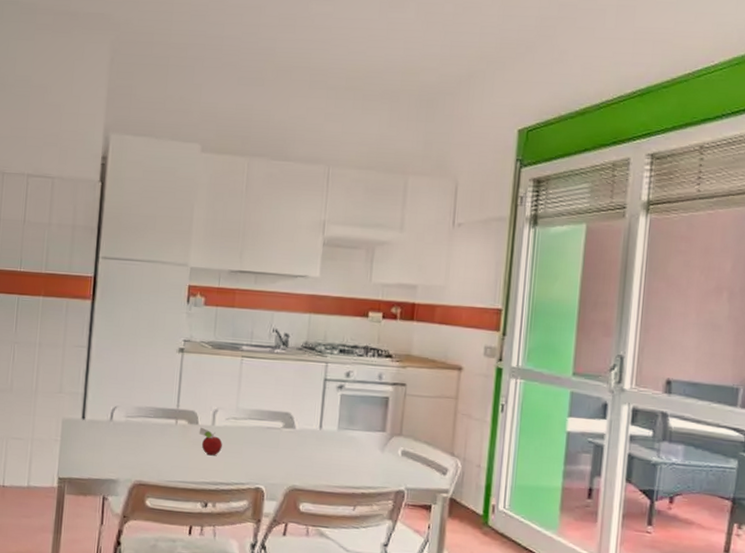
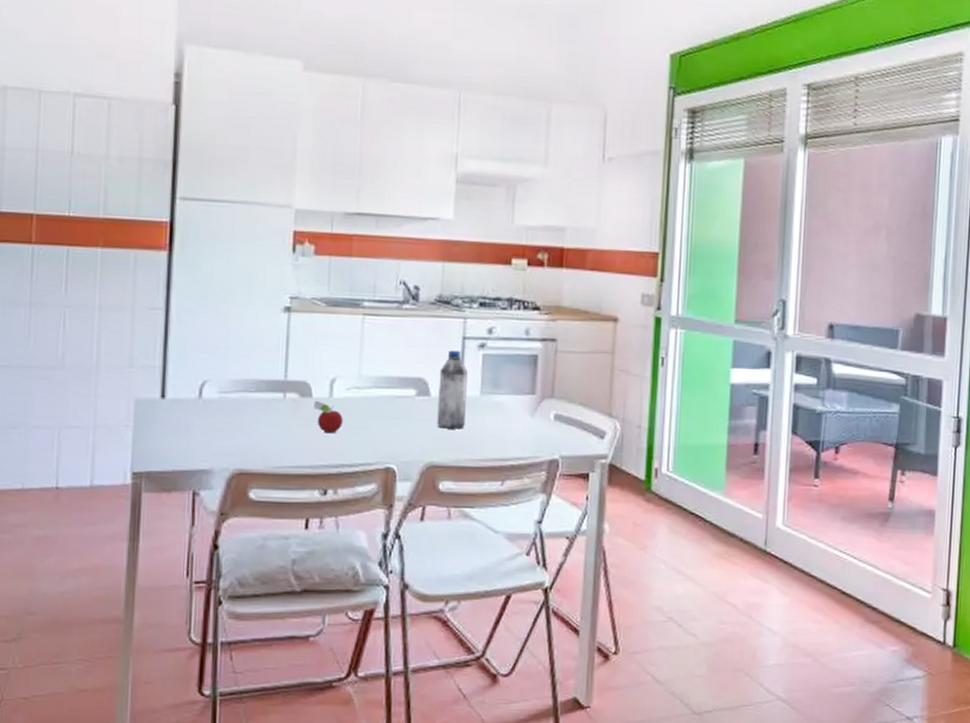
water bottle: none [300,390,327,459] -> present [437,350,468,429]

